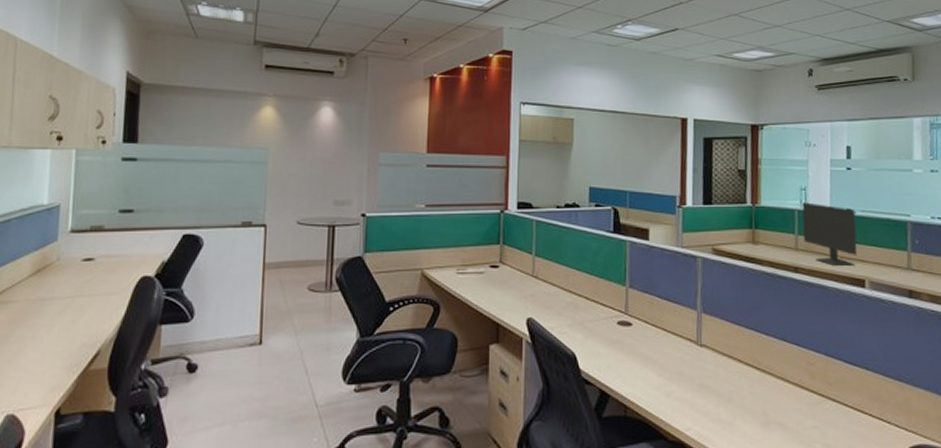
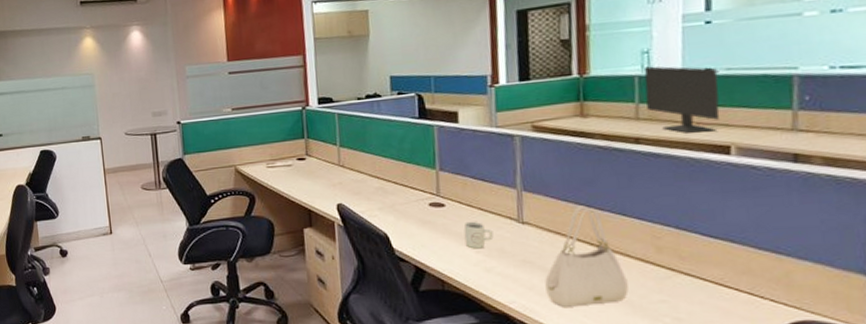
mug: none [648,344,675,372] -> present [463,222,494,249]
handbag: none [718,330,788,434] -> present [545,205,629,307]

